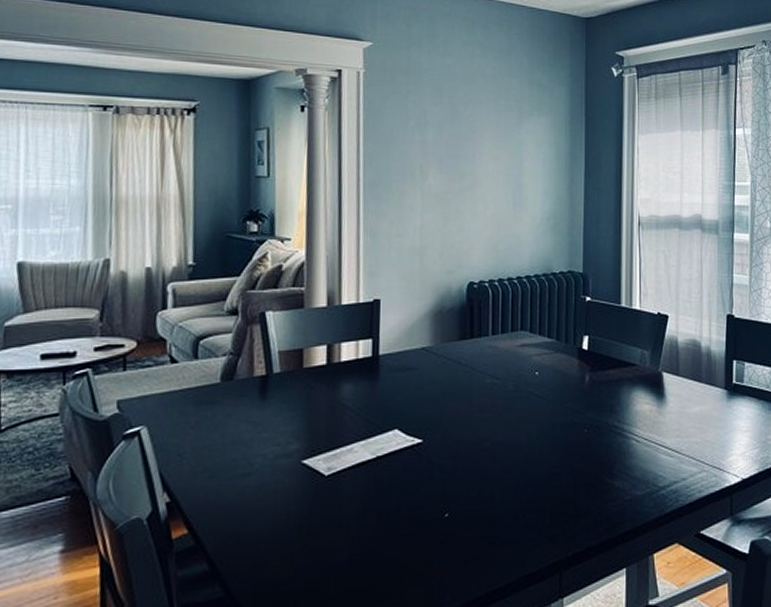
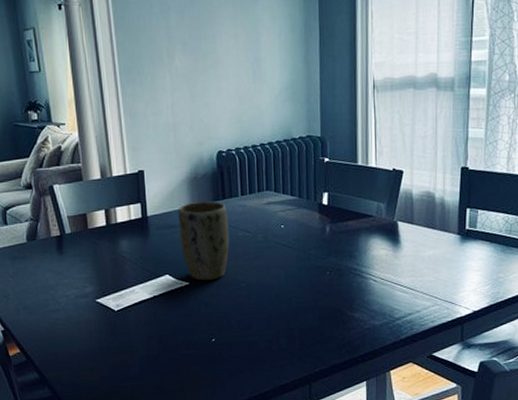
plant pot: none [415,340,475,437] -> present [178,201,229,281]

